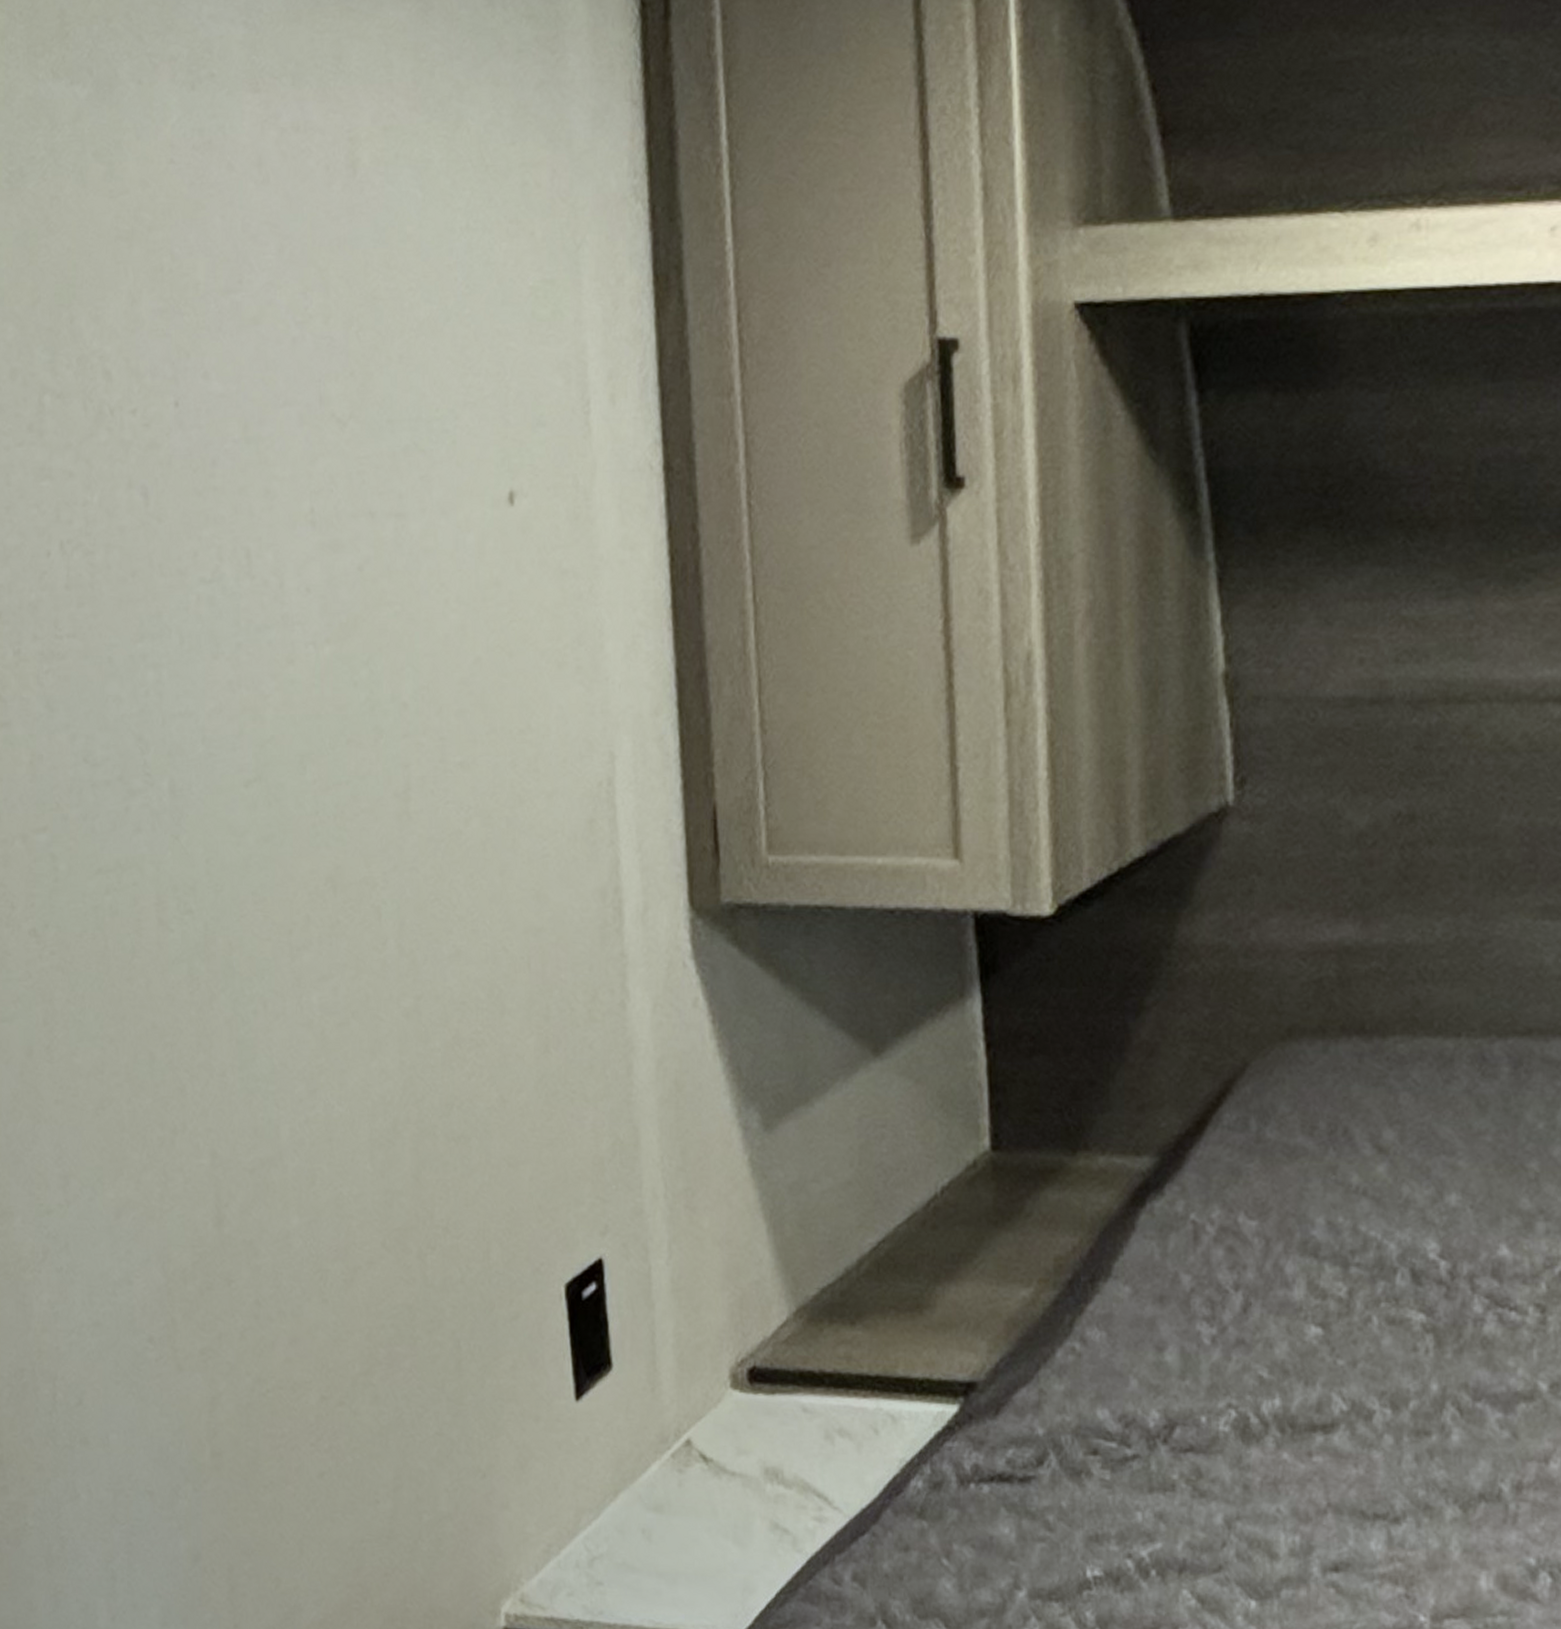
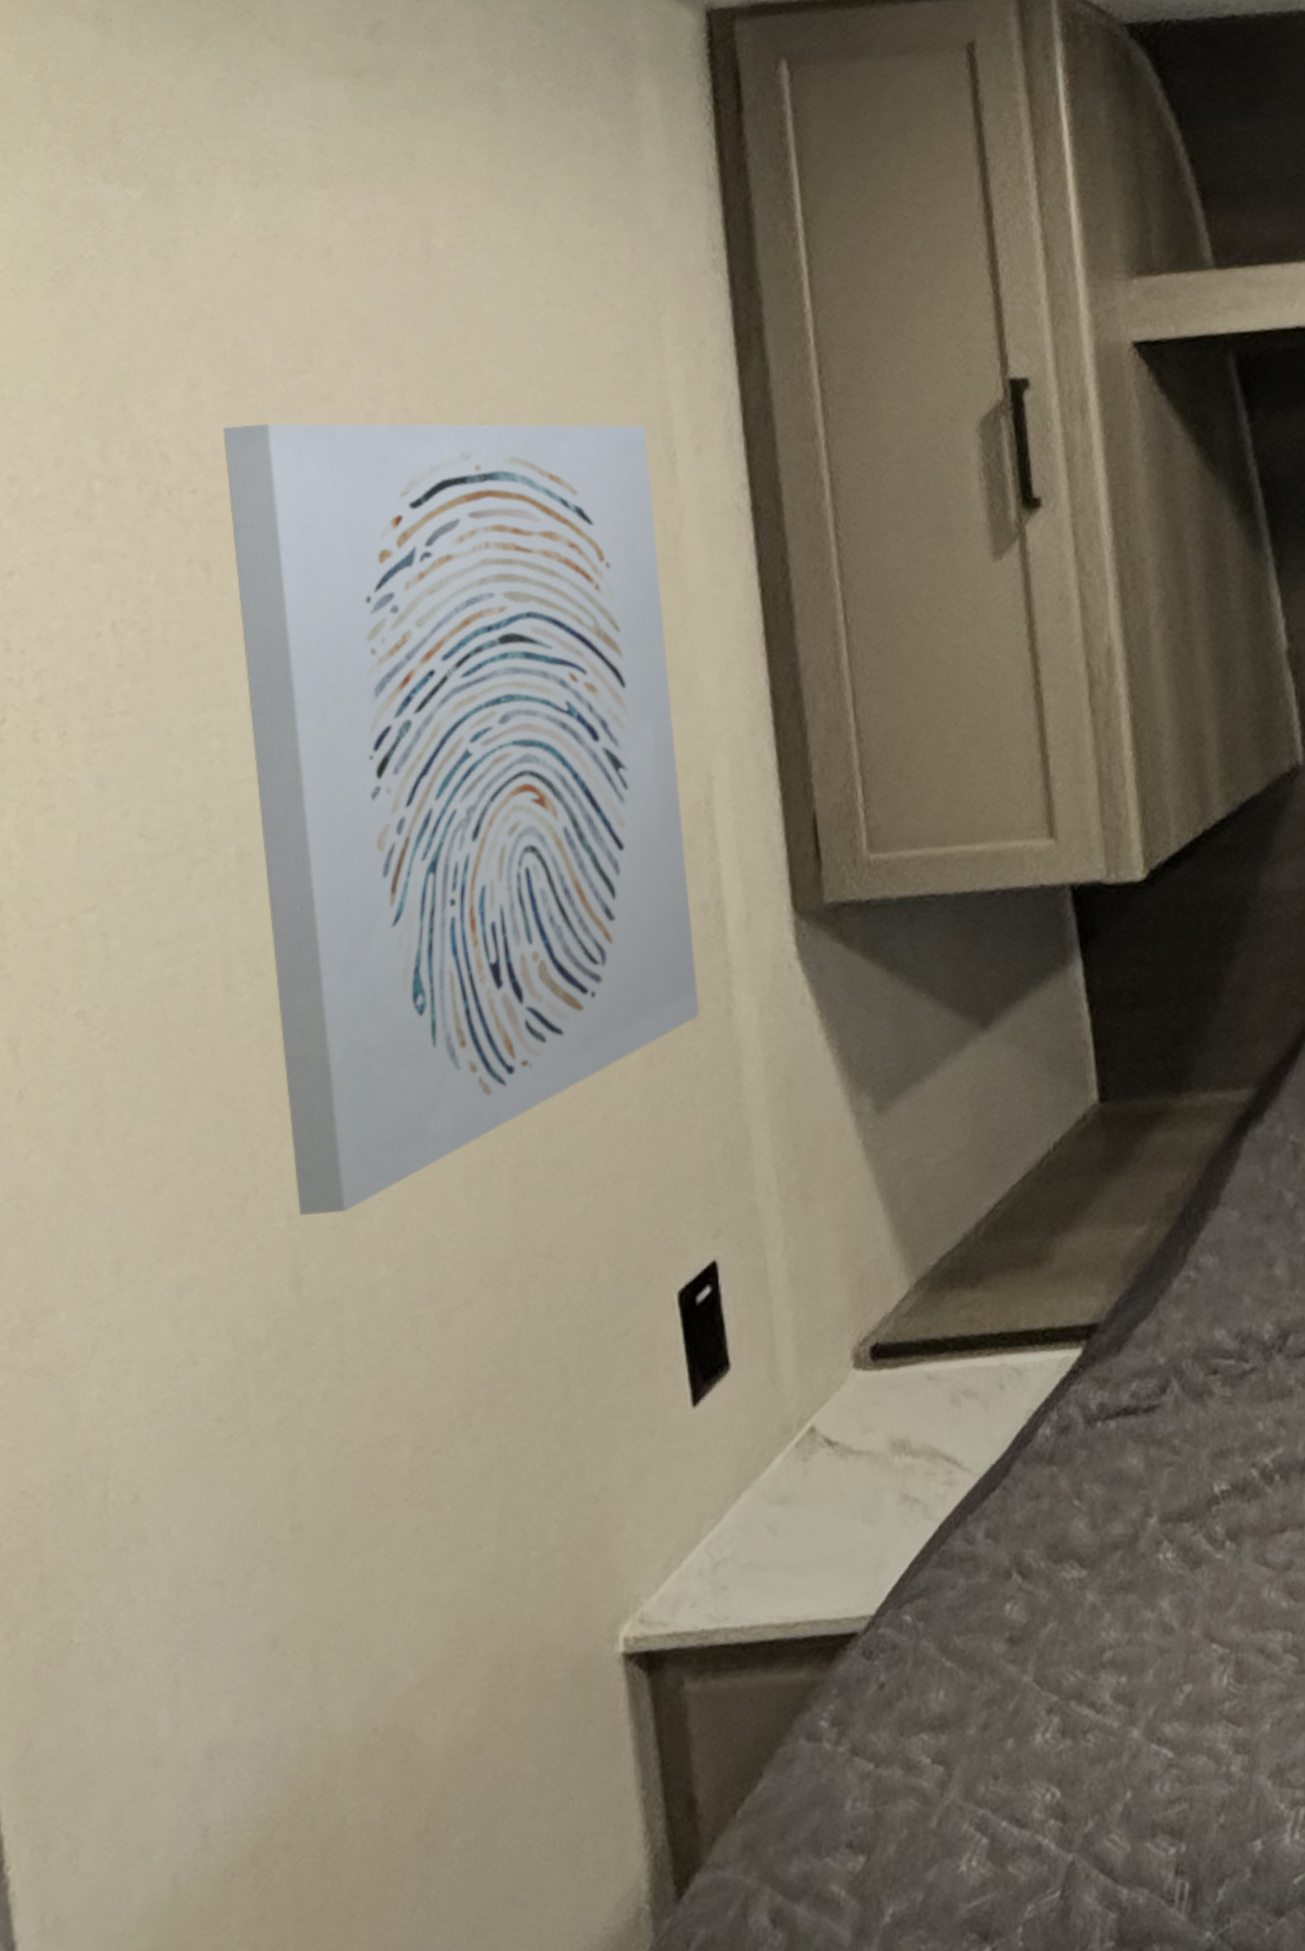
wall art: none [160,343,596,1157] -> present [223,423,700,1217]

